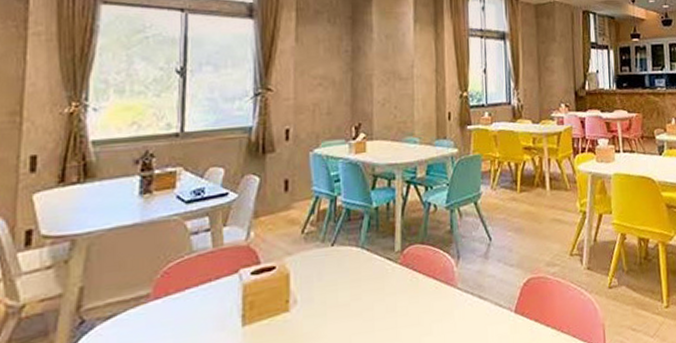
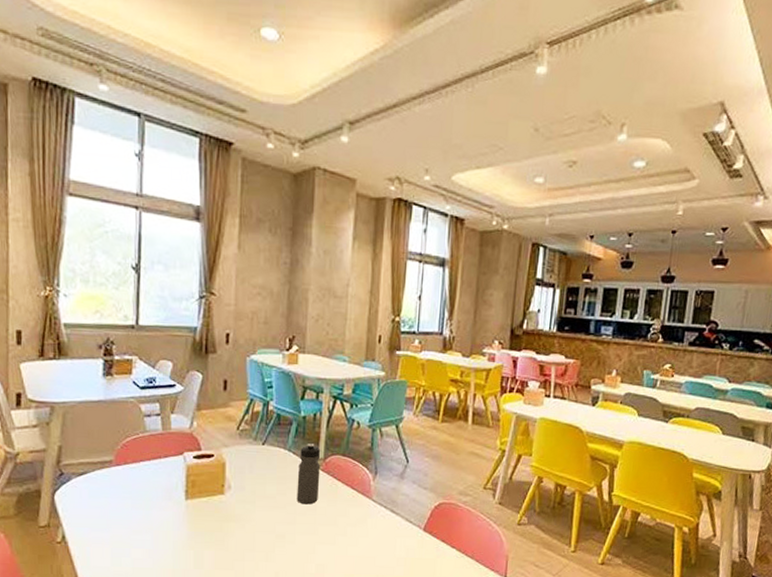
water bottle: none [373,236,399,307] -> present [297,444,321,505]

